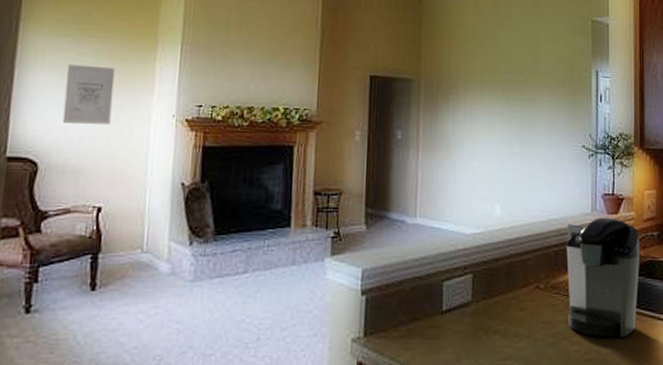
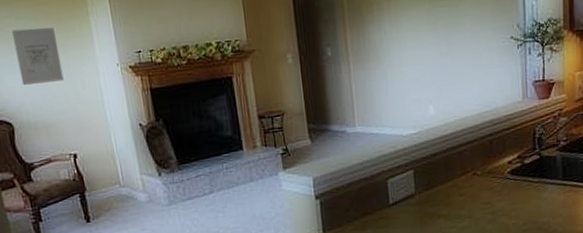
coffee maker: present [566,217,641,337] -> none [500,102,573,210]

